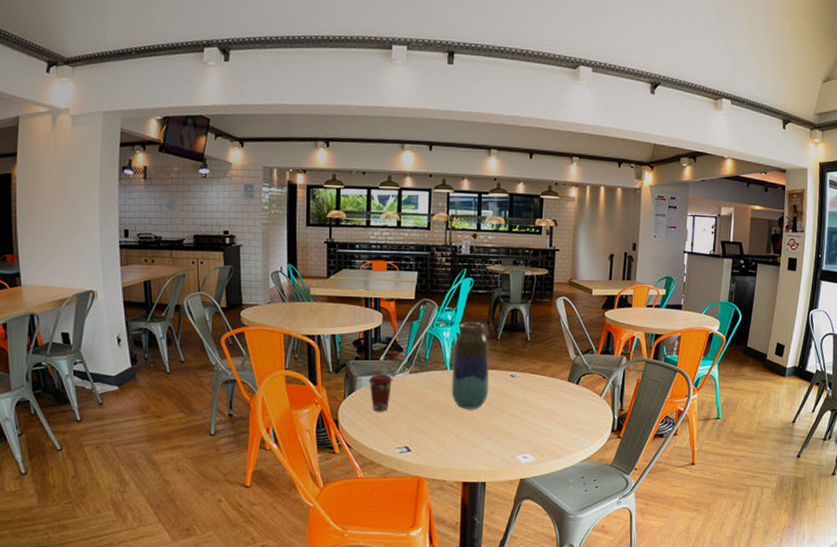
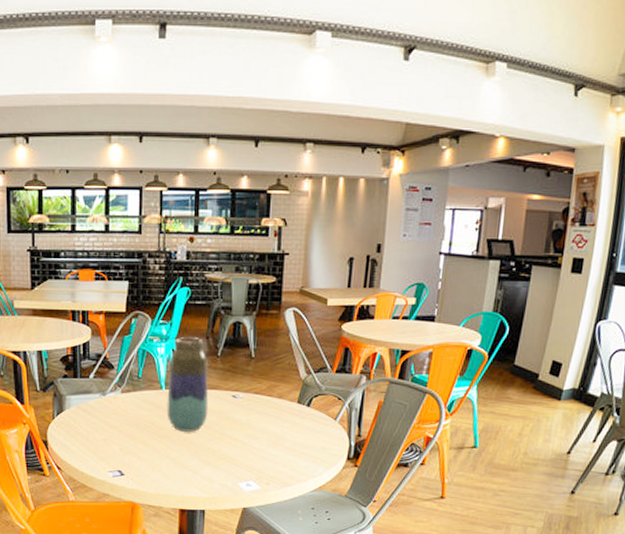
coffee cup: present [369,374,393,412] -> none [79,393,104,434]

